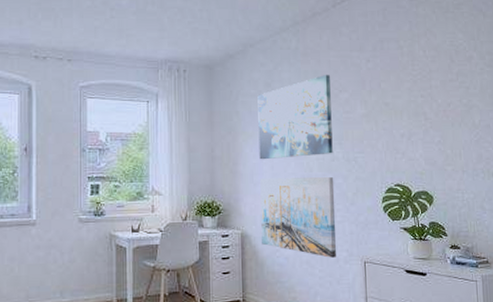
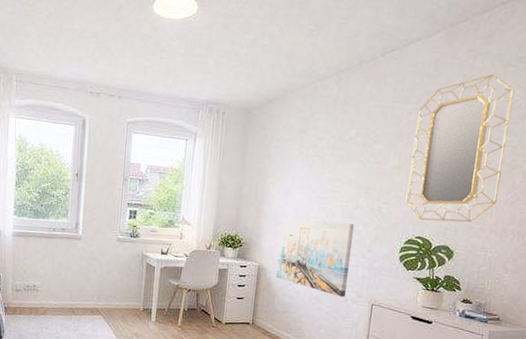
wall art: present [257,75,333,160] -> none [284,125,367,202]
home mirror: none [375,21,462,167] -> present [406,74,515,223]

